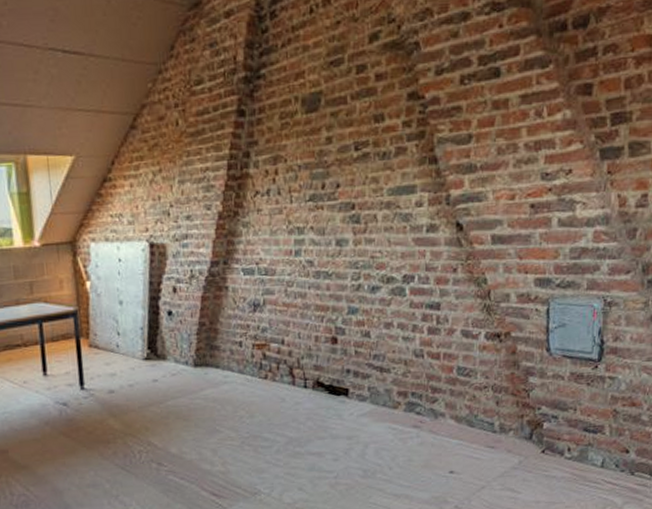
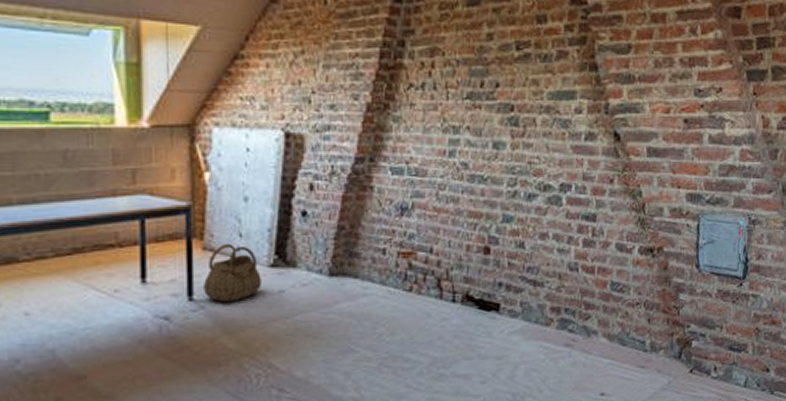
basket: none [92,341,138,391] -> present [204,244,261,303]

